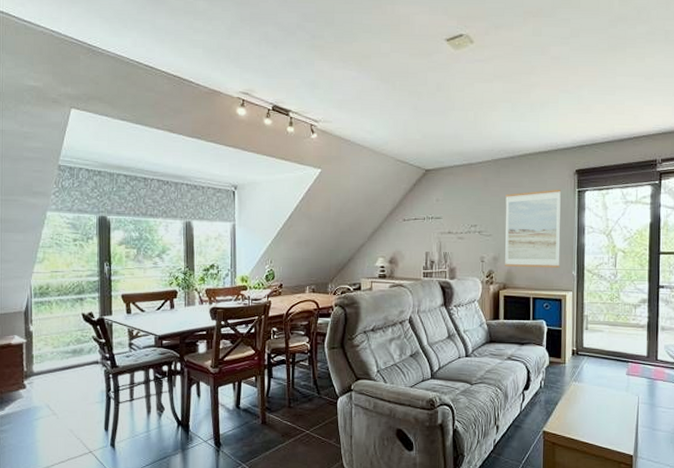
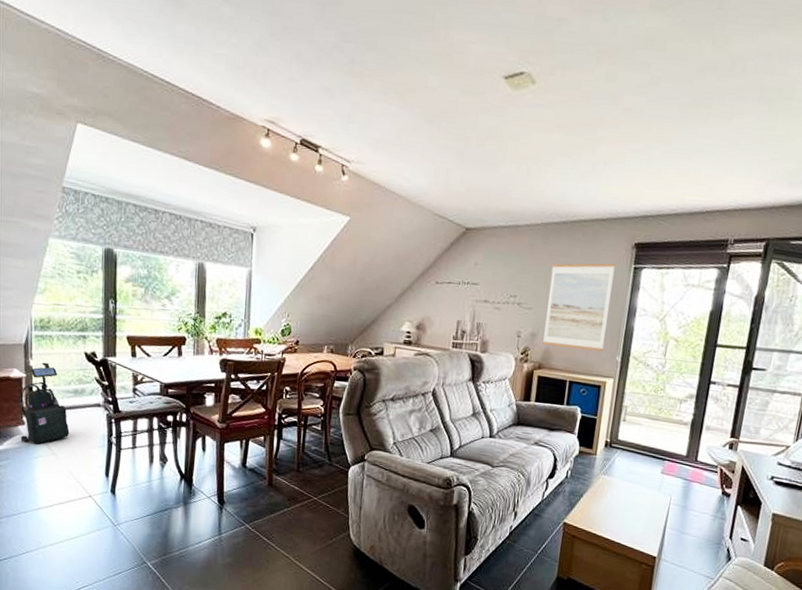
vacuum cleaner: none [20,326,69,406] -> present [19,362,70,444]

